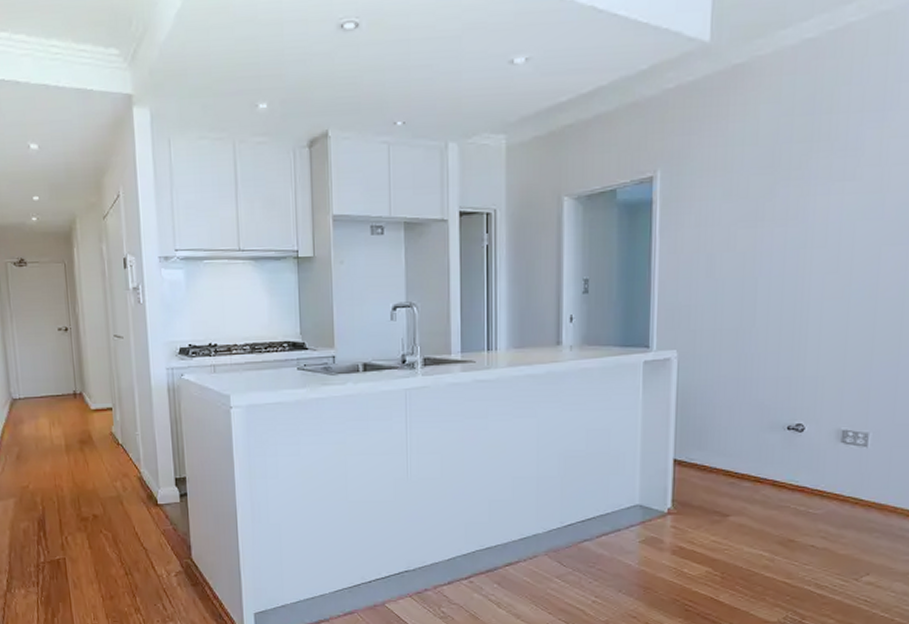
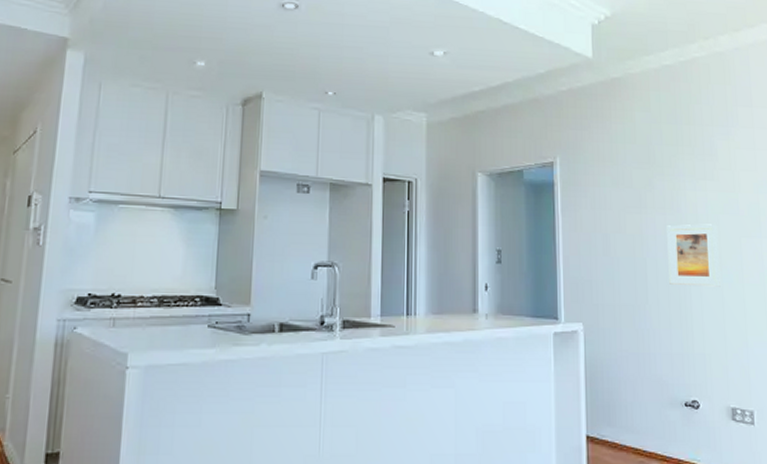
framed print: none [783,233,852,305] -> present [667,224,721,287]

